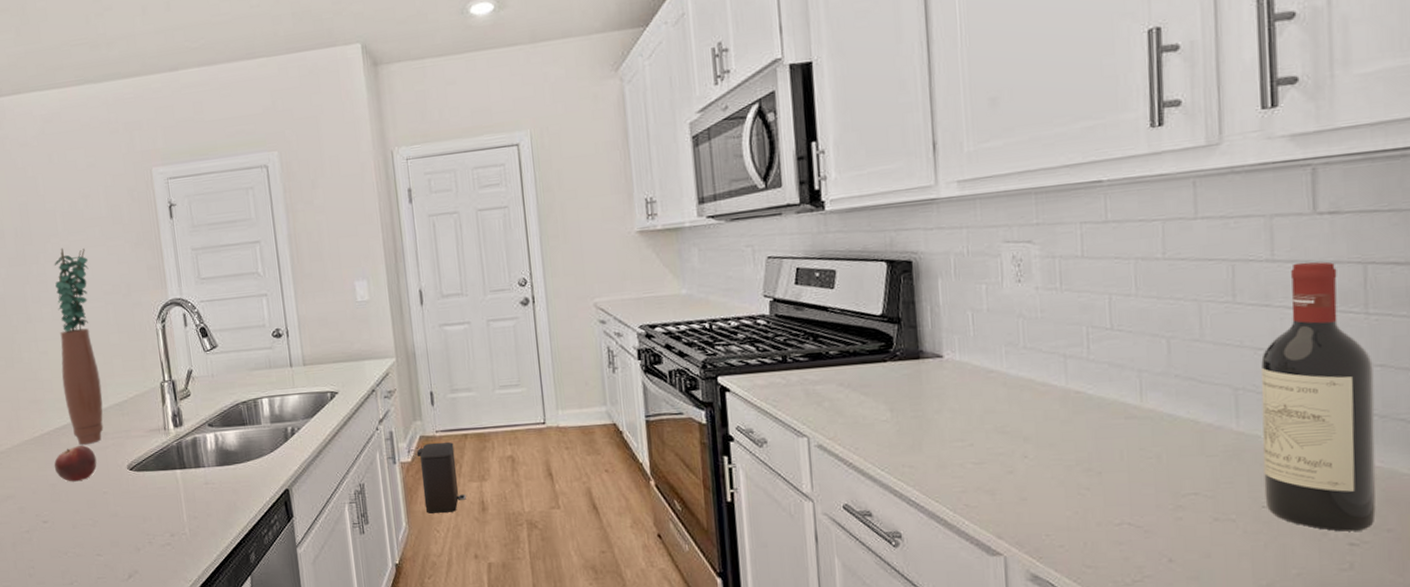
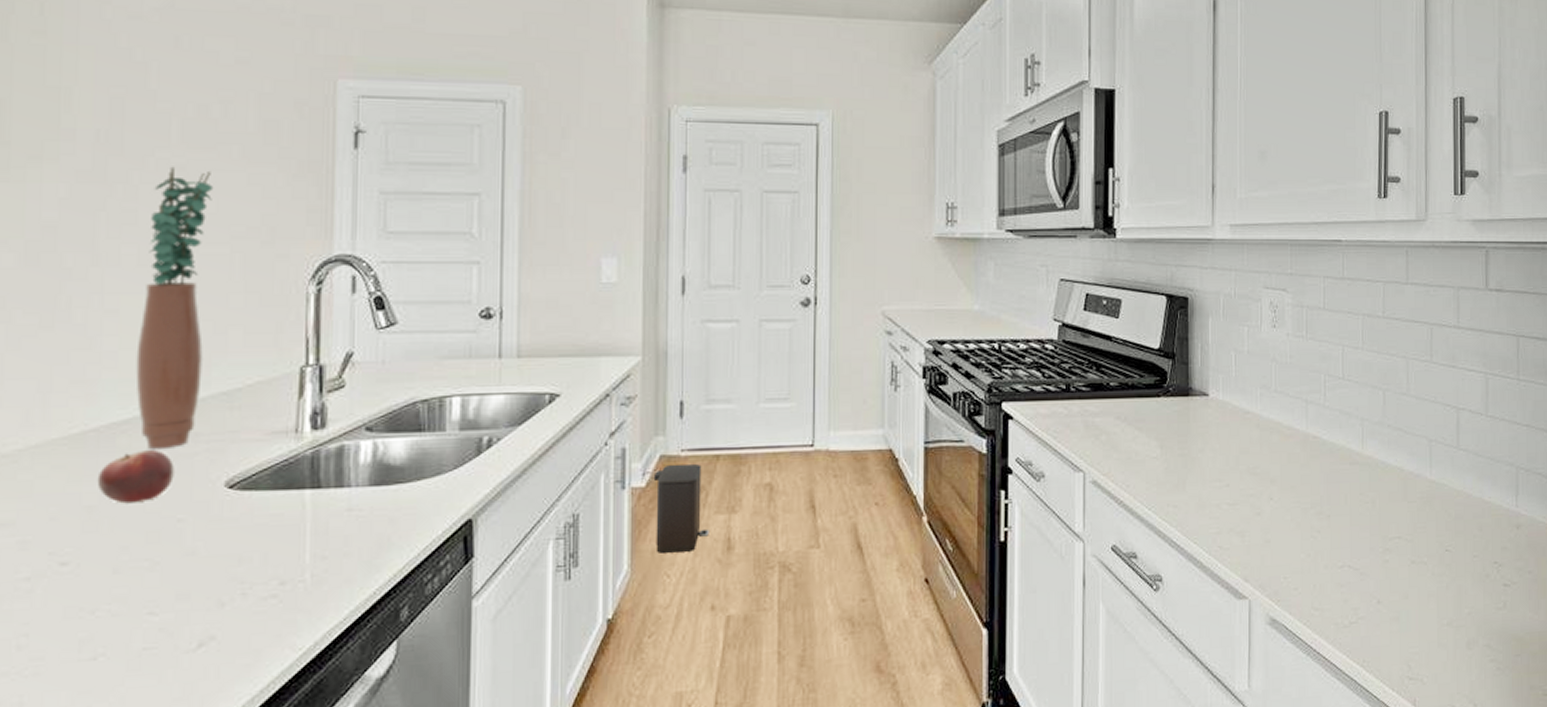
wine bottle: present [1261,261,1376,532] -> none [1447,331,1522,573]

